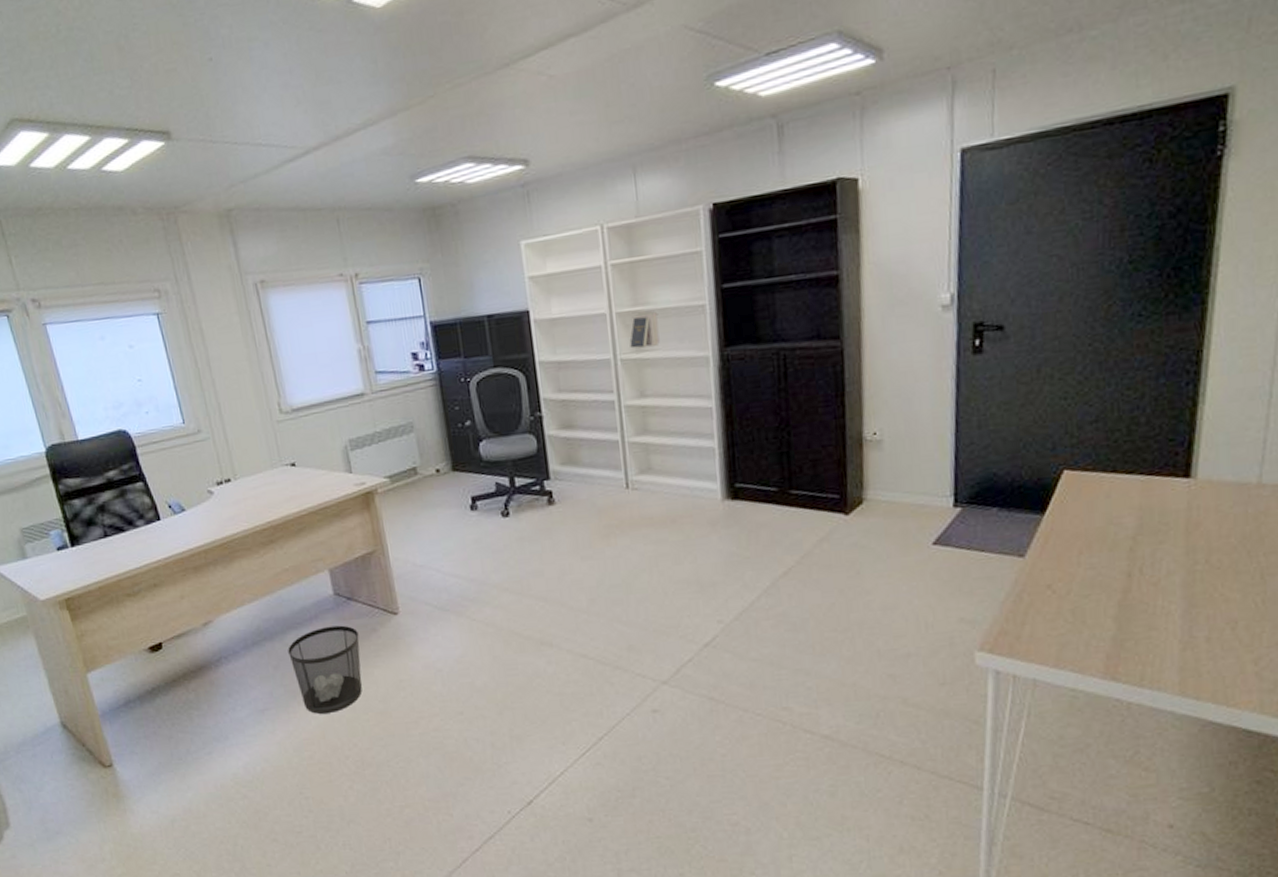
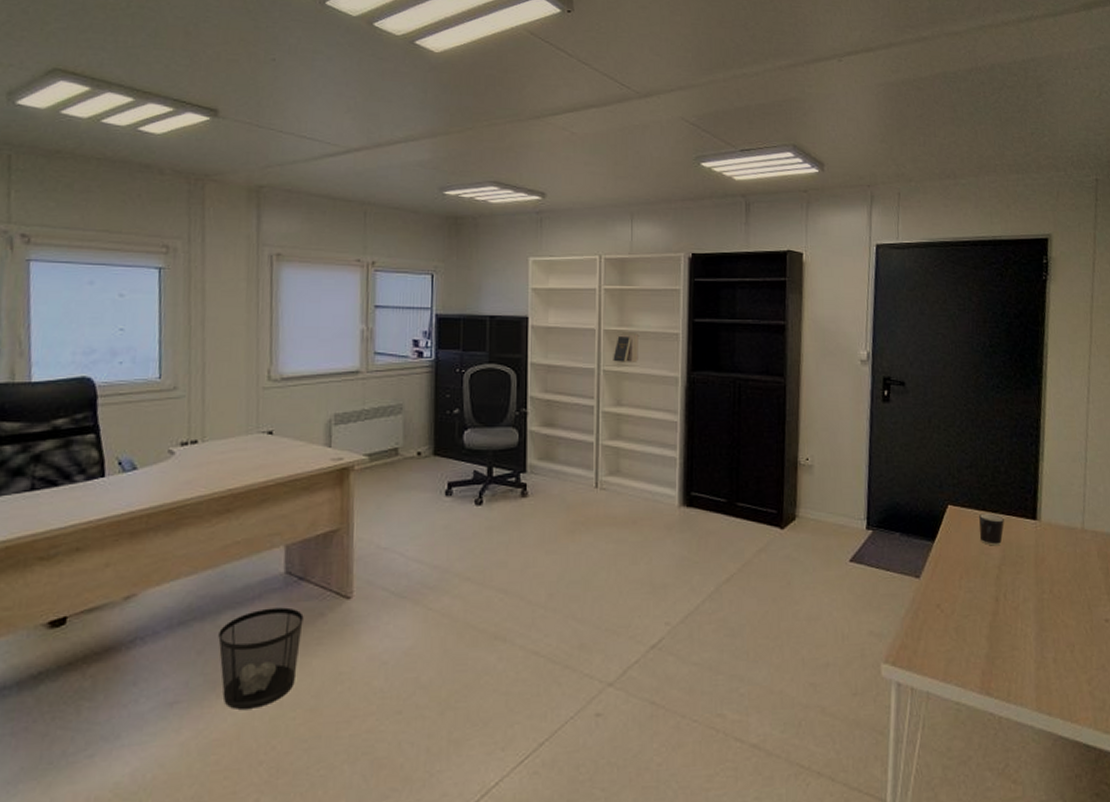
mug: none [1106,475,1143,514] -> present [979,513,1004,546]

